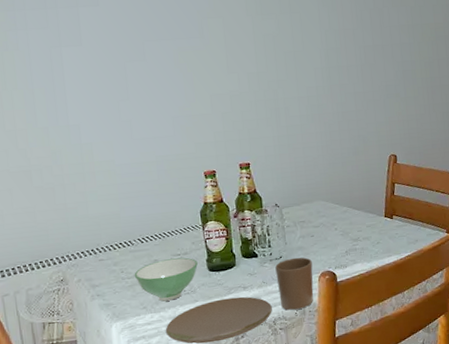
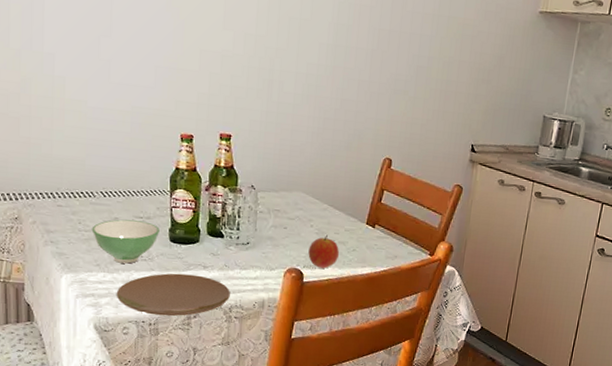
mug: present [275,257,314,311] -> none [239,246,280,302]
fruit: none [337,234,365,266] -> present [308,234,339,269]

